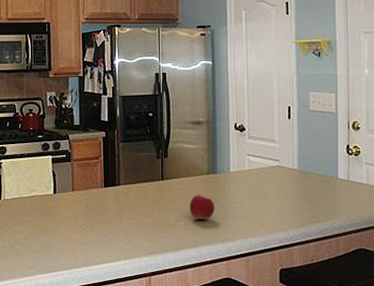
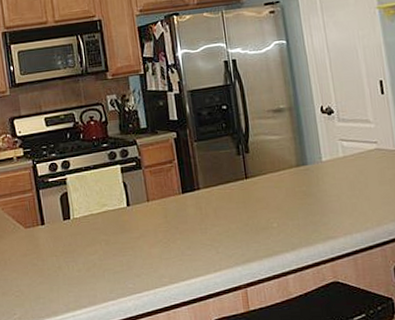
apple: present [189,195,215,220] -> none [280,191,311,219]

